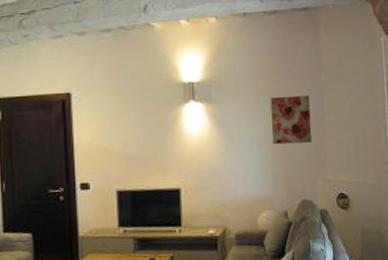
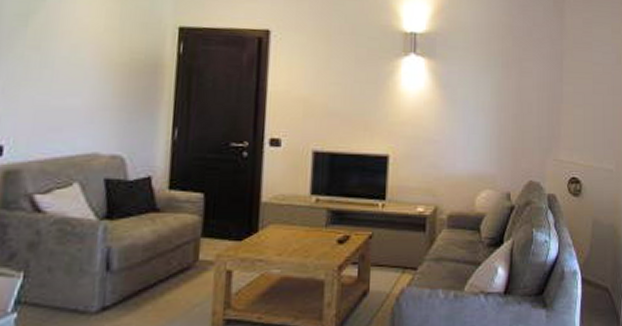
wall art: present [270,95,312,145] -> none [501,59,548,116]

